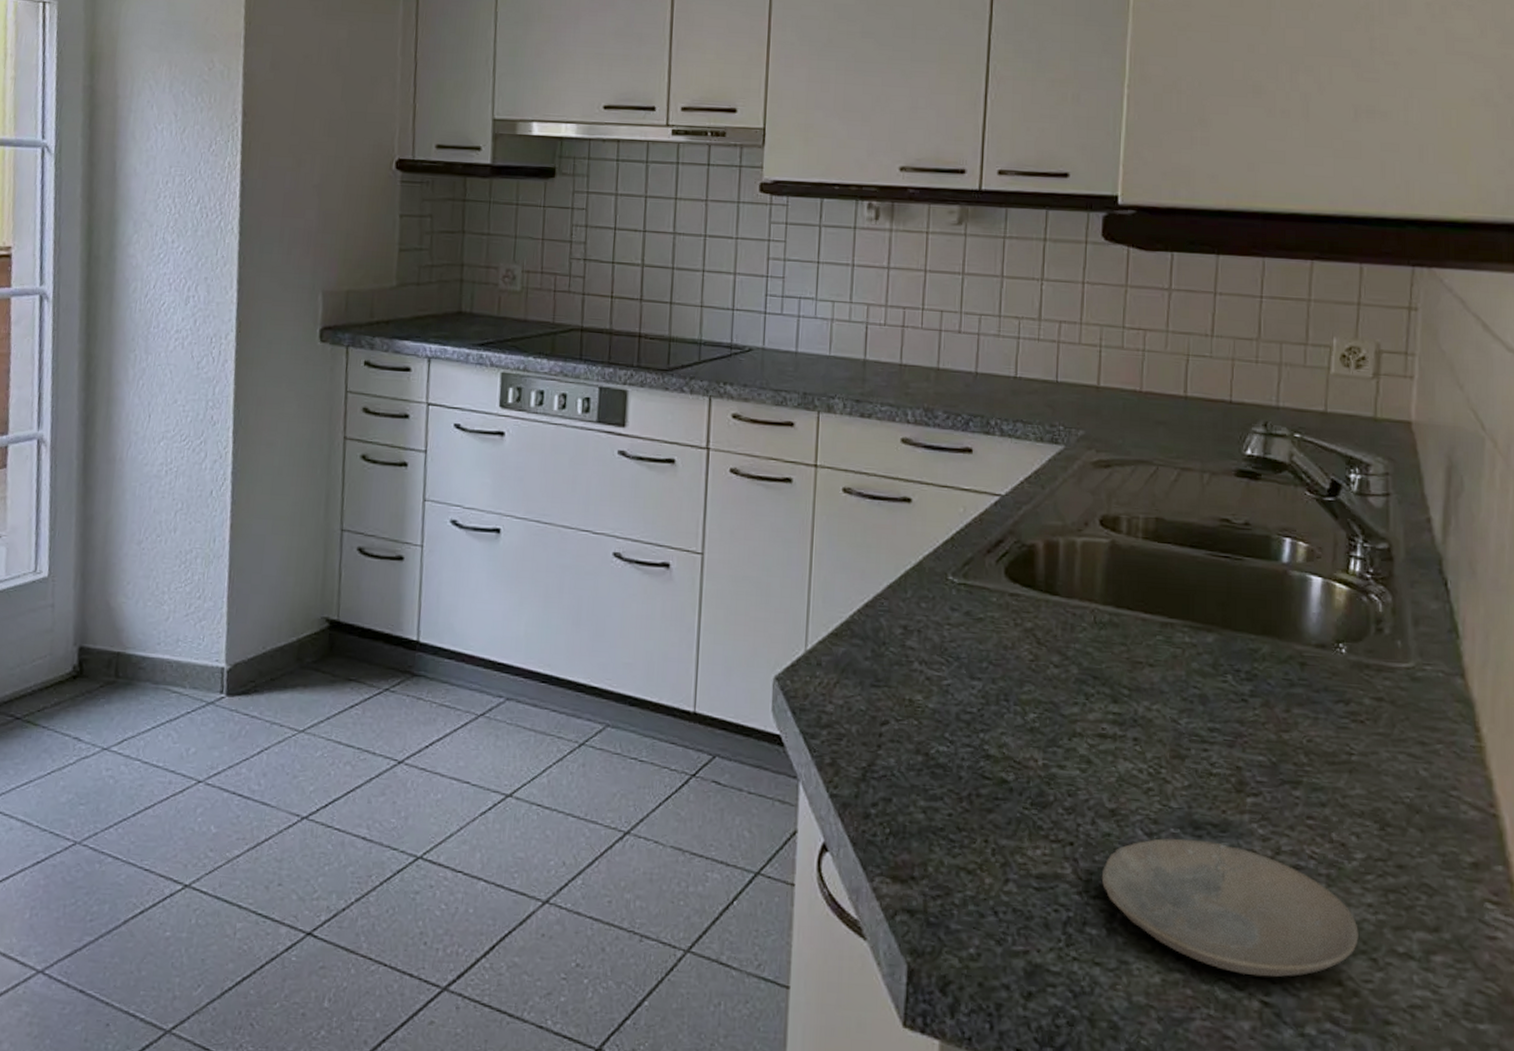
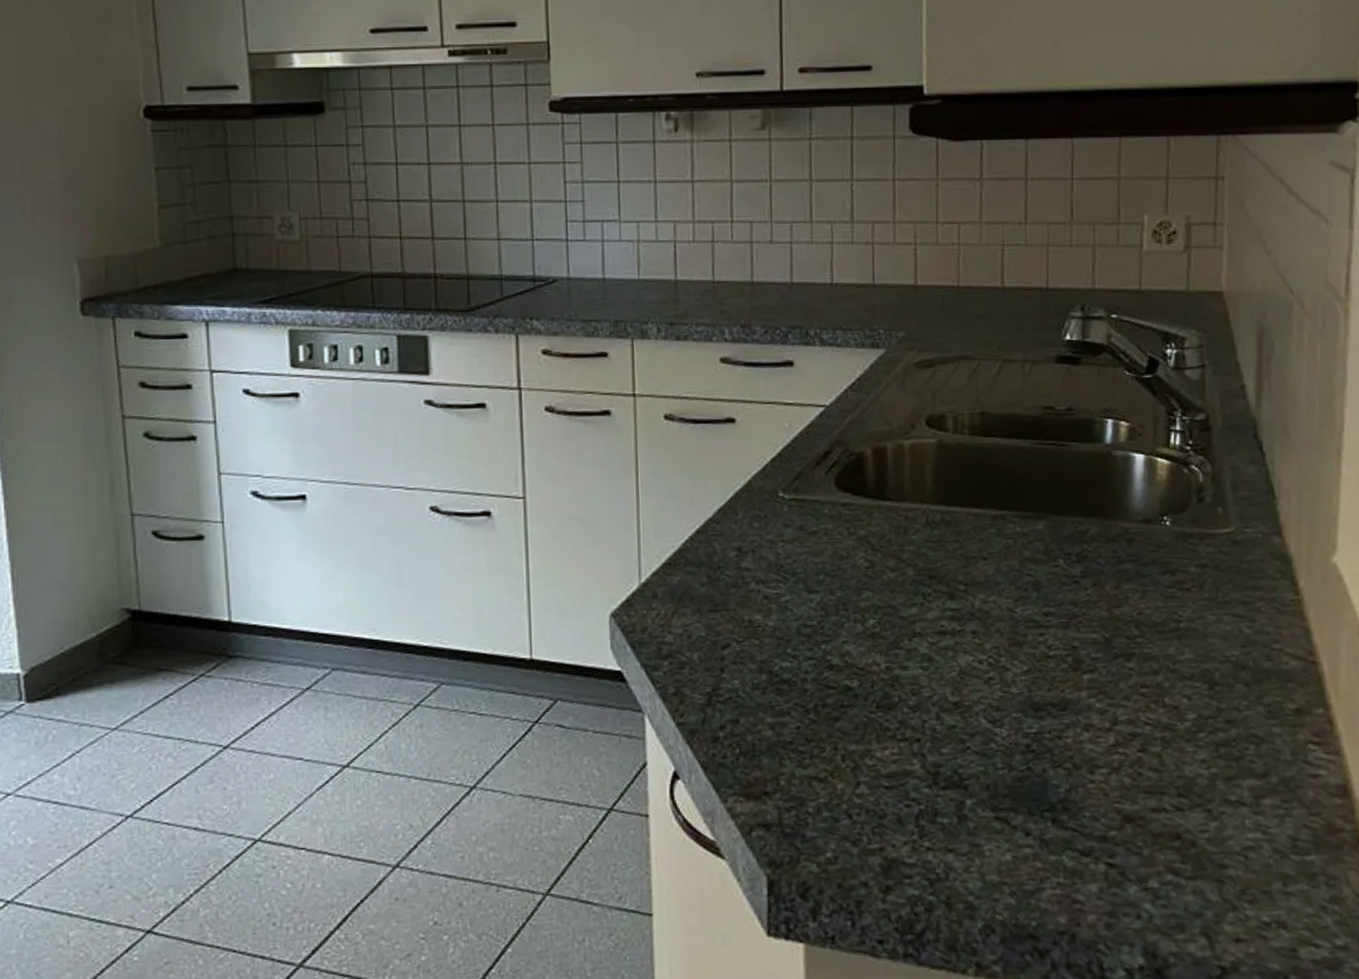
plate: present [1101,838,1359,977] -> none [949,721,1194,841]

